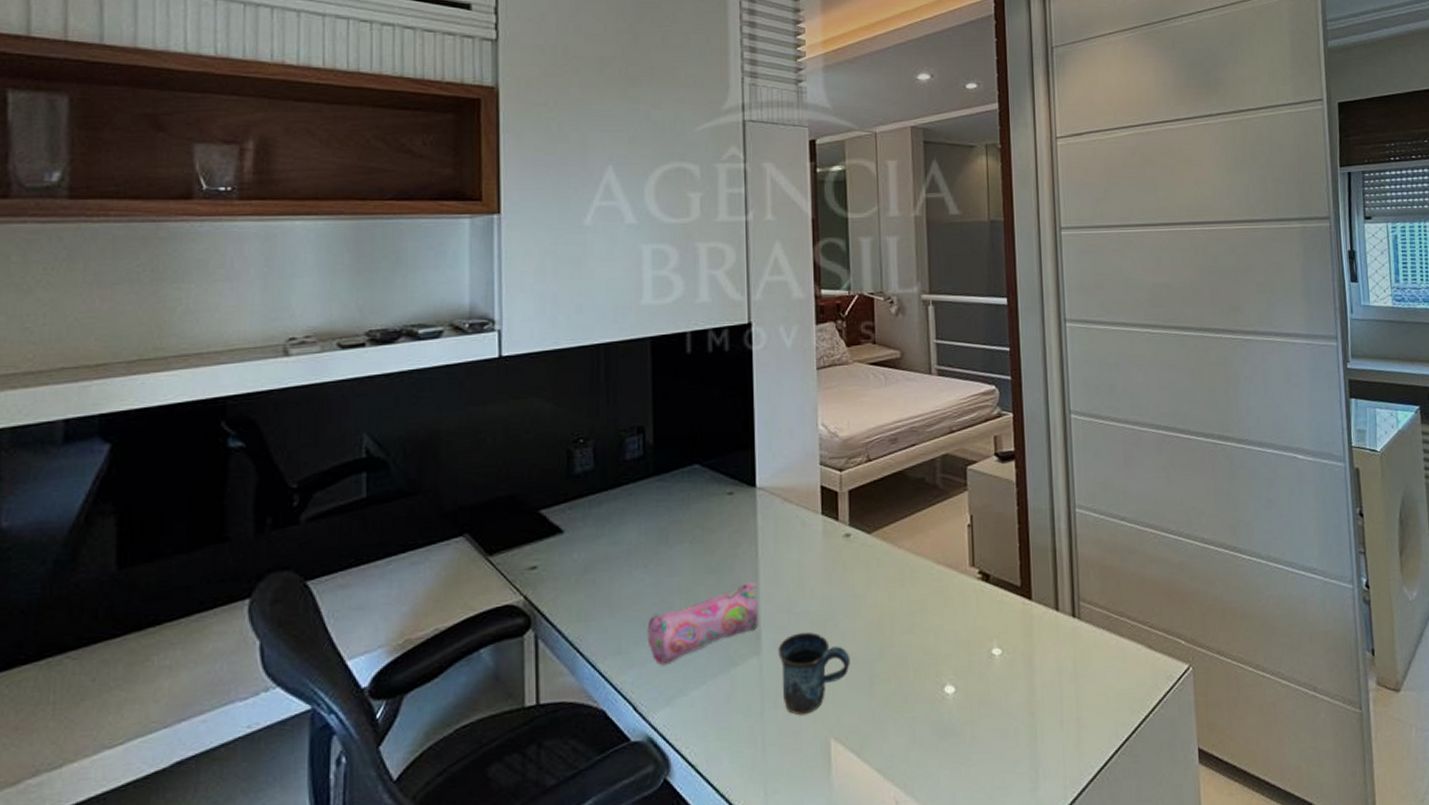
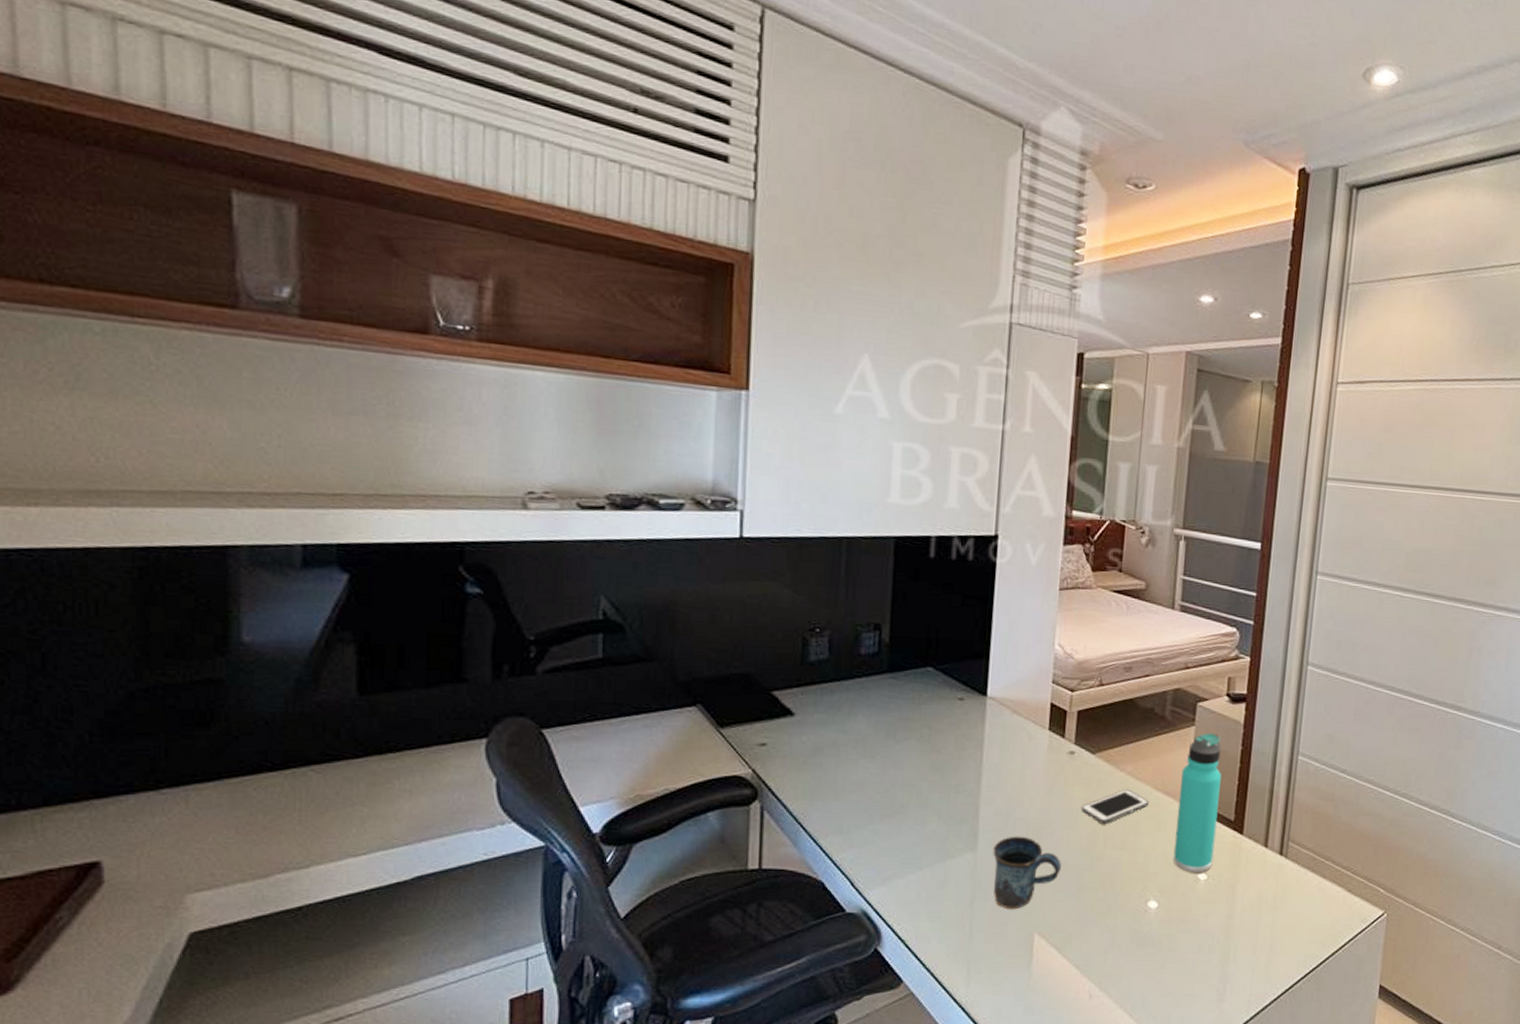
pencil case: present [647,581,759,665] -> none [868,784,979,848]
cell phone: none [863,566,932,608] -> present [1081,788,1149,825]
thermos bottle: none [961,495,1005,649] -> present [1173,732,1221,873]

